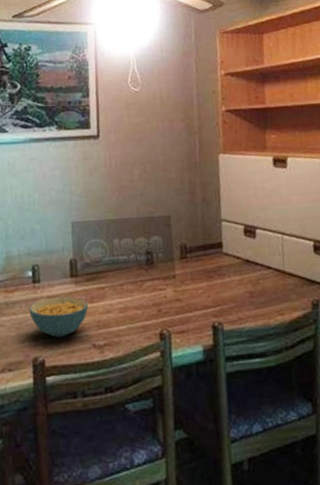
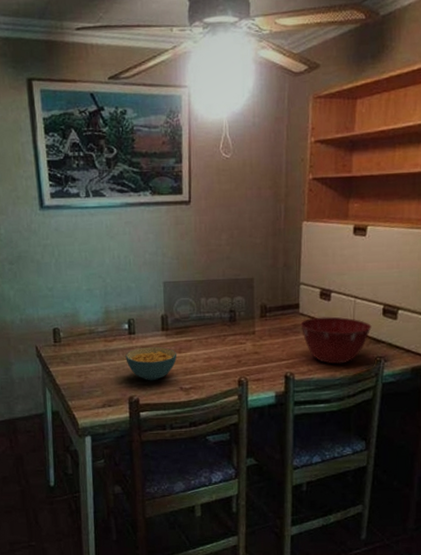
mixing bowl: none [225,256,304,311] -> present [300,316,372,364]

